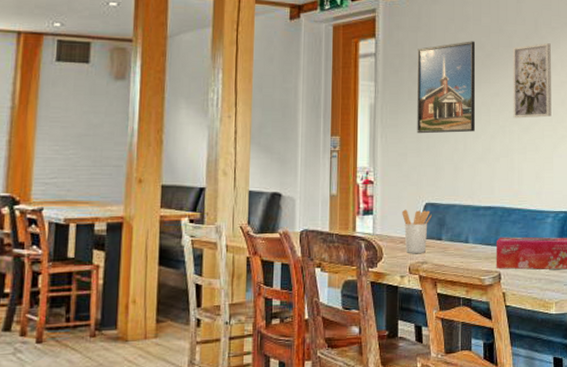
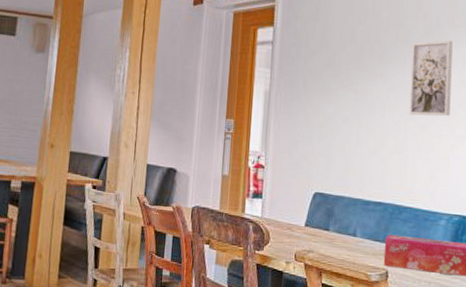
utensil holder: present [402,209,432,254] -> none [291,196,320,242]
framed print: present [417,41,475,134] -> none [310,34,373,125]

